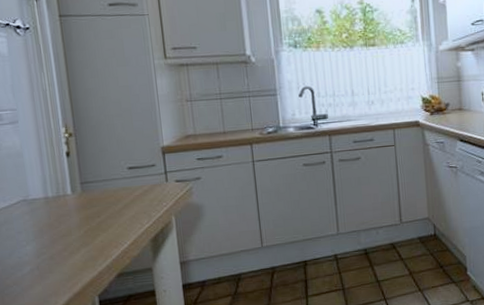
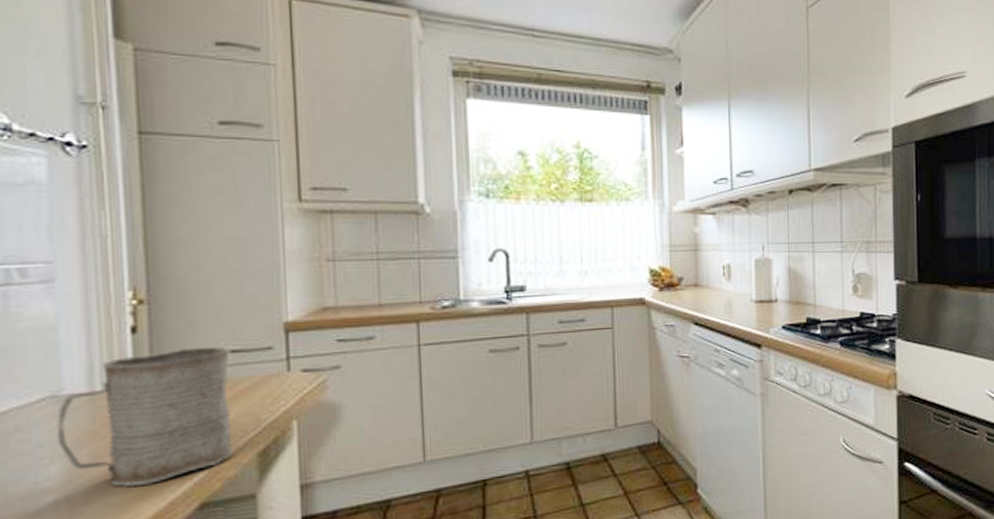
mug: none [28,165,136,262] -> present [56,347,233,487]

